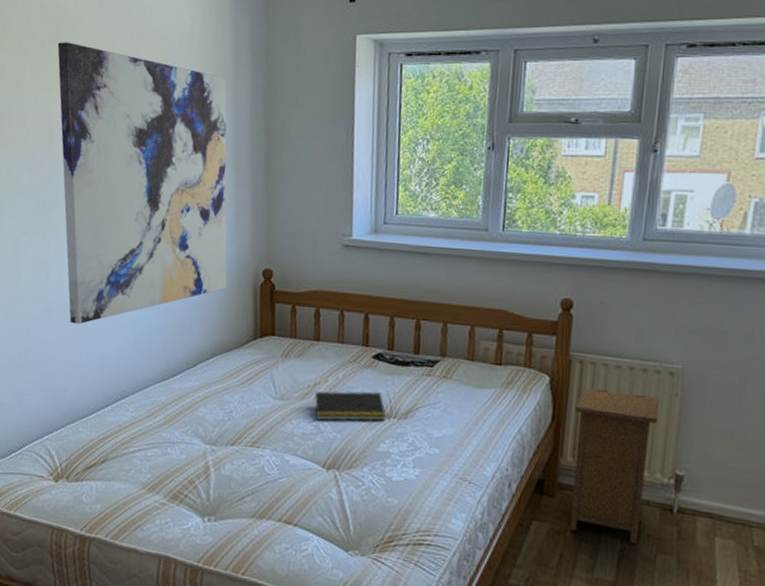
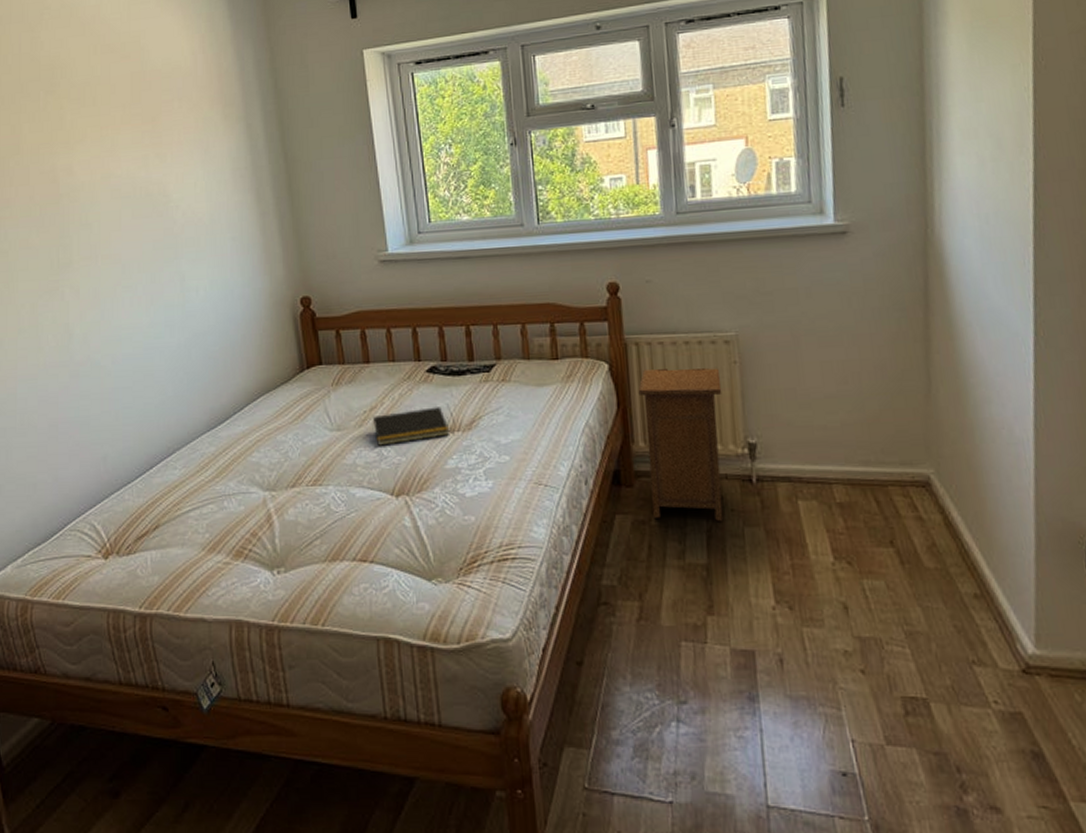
wall art: present [57,42,227,325] -> none [54,92,265,385]

